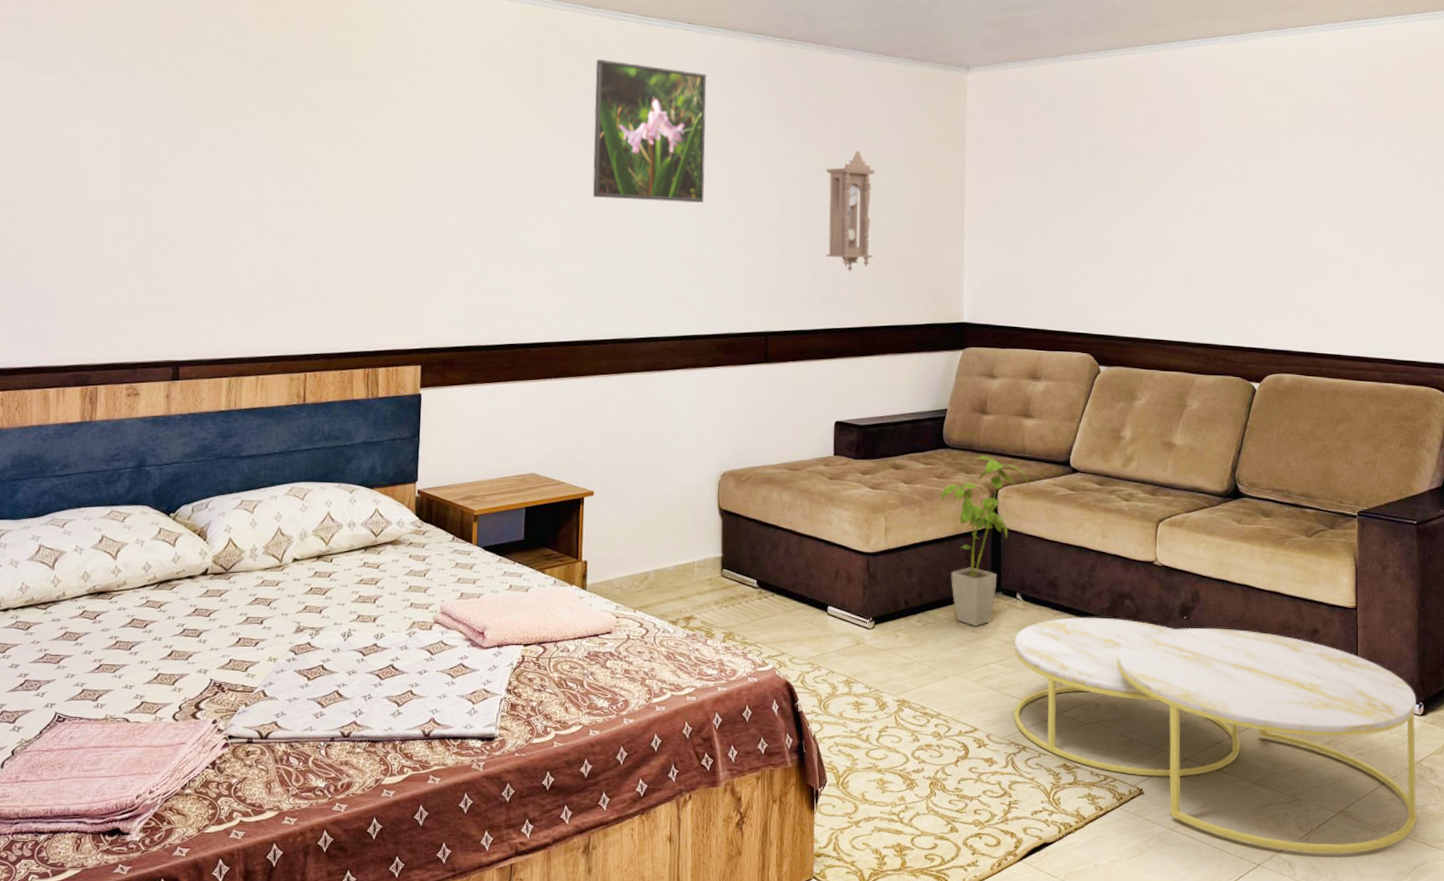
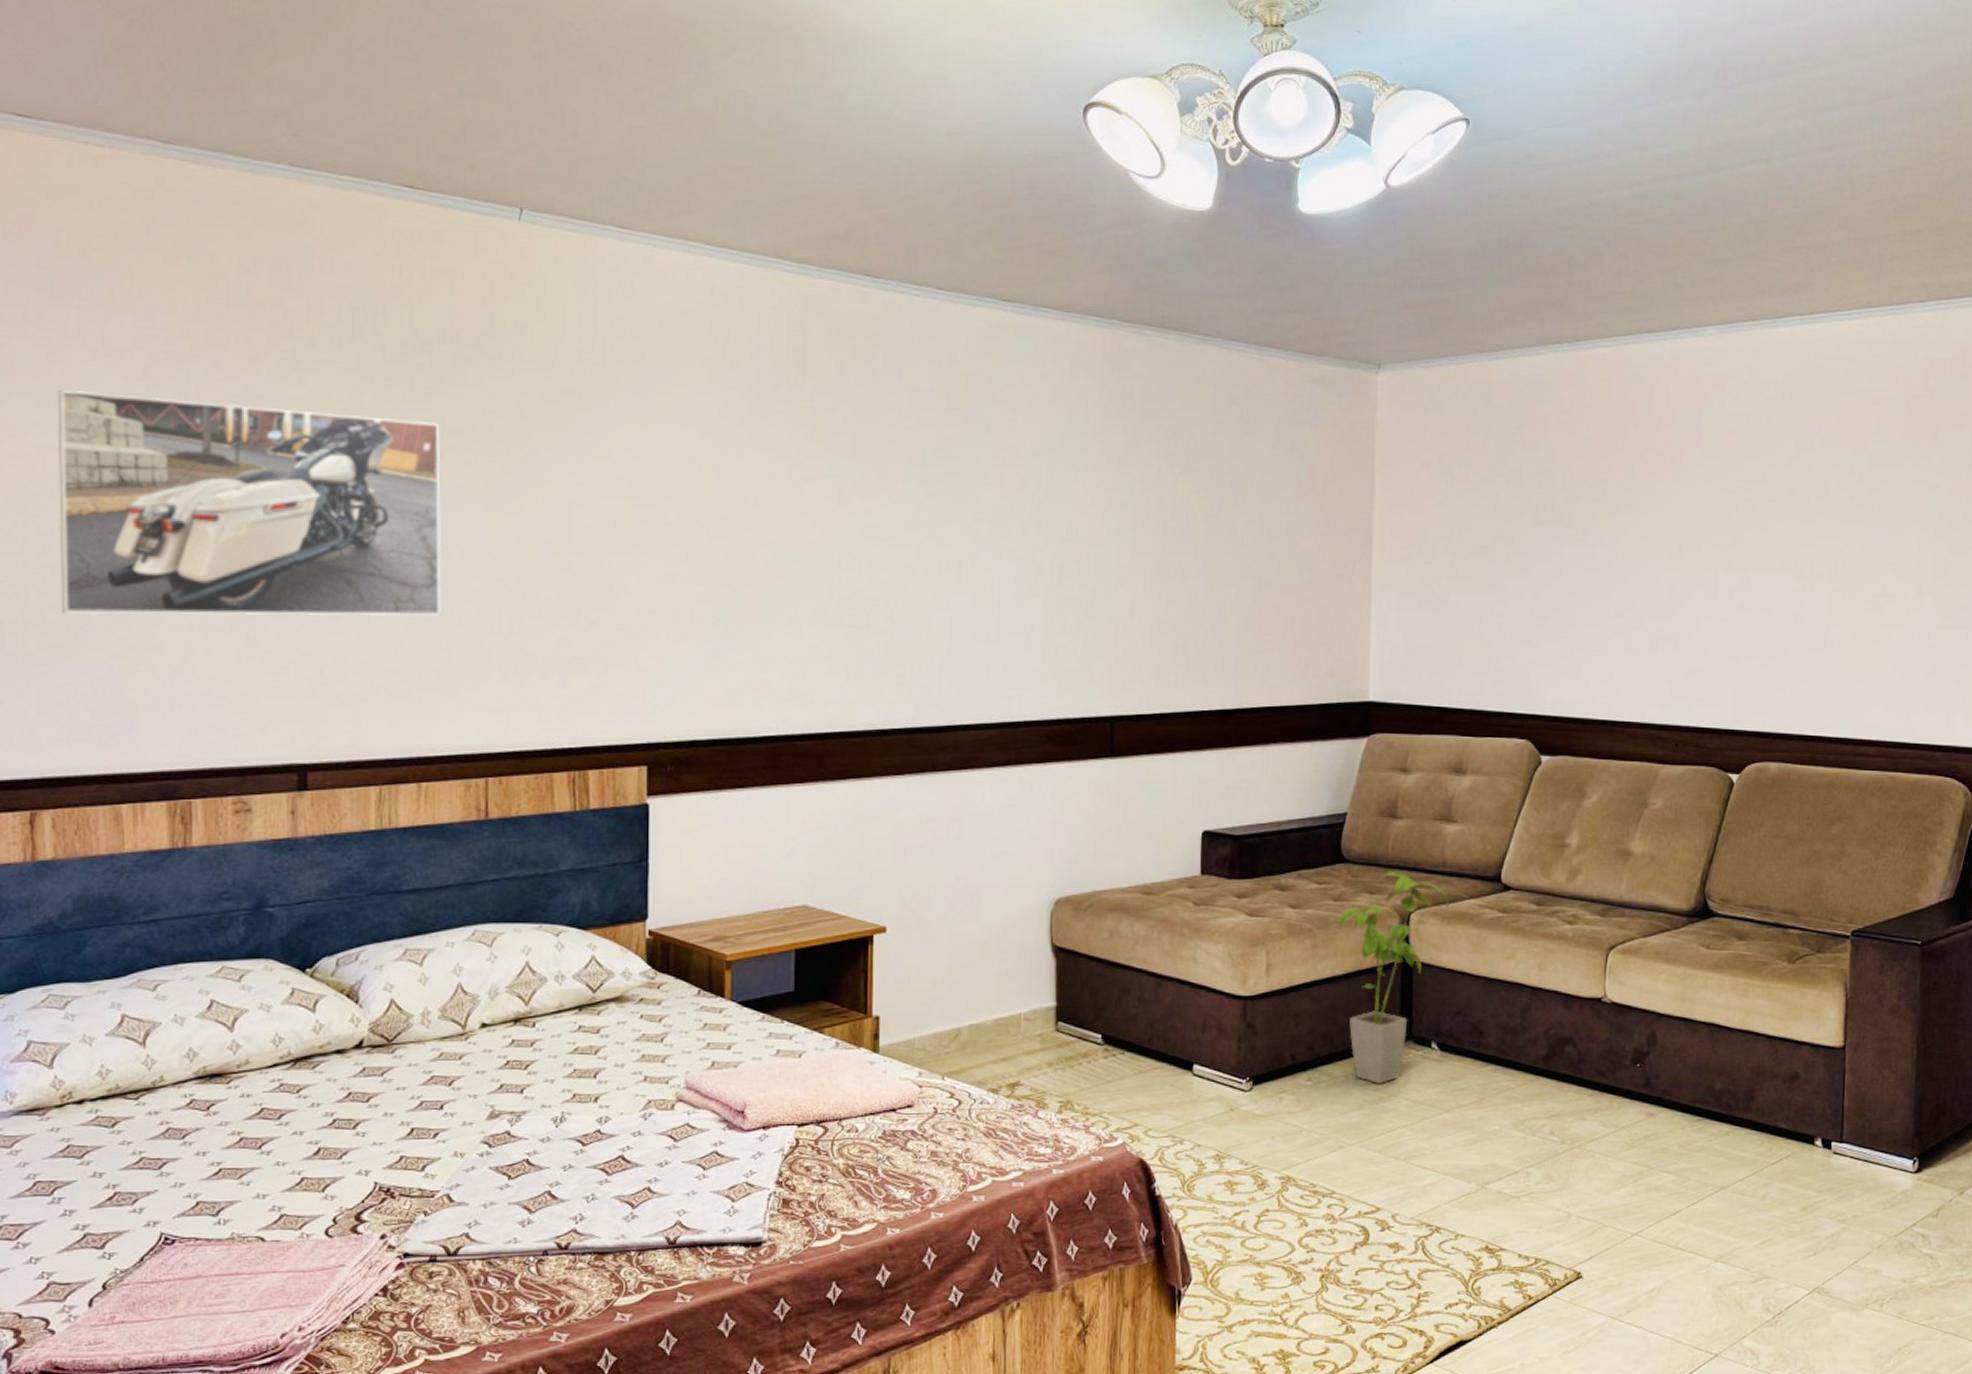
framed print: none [18,92,285,254] -> present [57,389,442,617]
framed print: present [592,59,707,203] -> none [875,349,1030,546]
pendulum clock: present [826,151,875,272] -> none [1190,476,1256,637]
coffee table: present [1014,617,1417,854] -> none [1426,1069,1910,1339]

